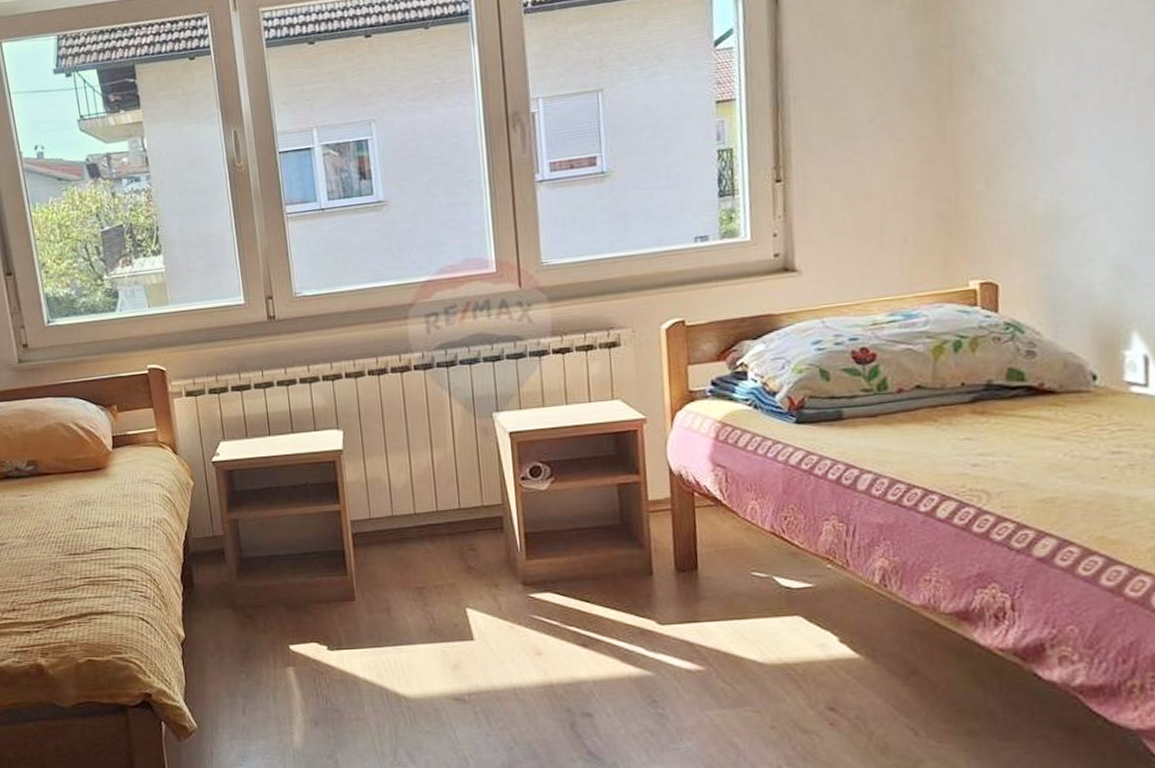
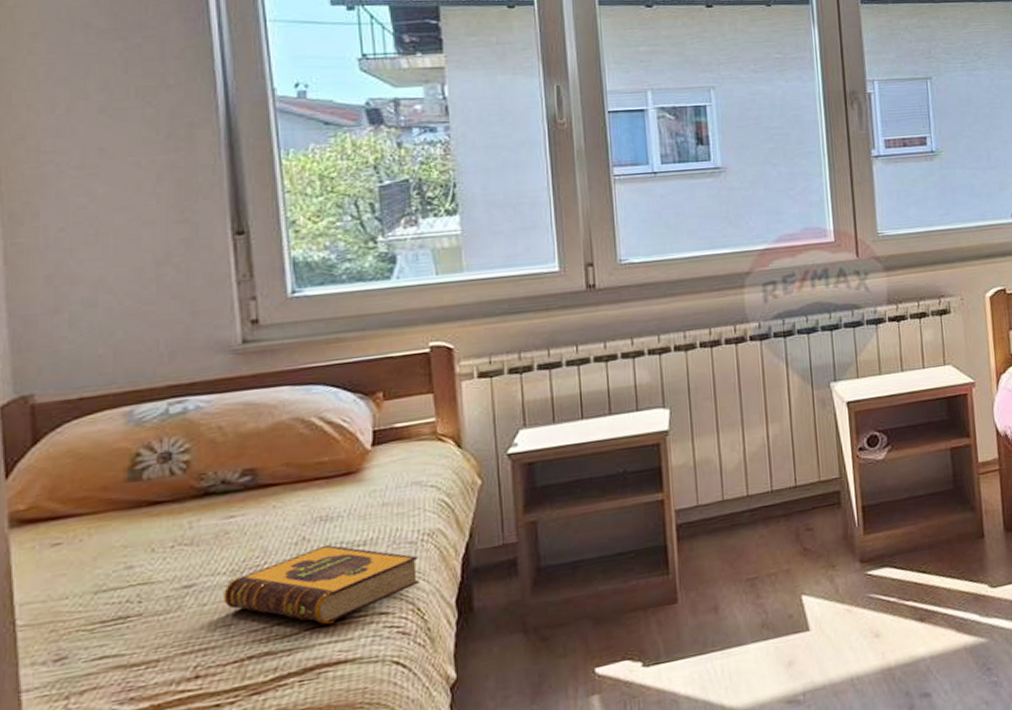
hardback book: none [24,523,153,584] -> present [224,544,419,625]

